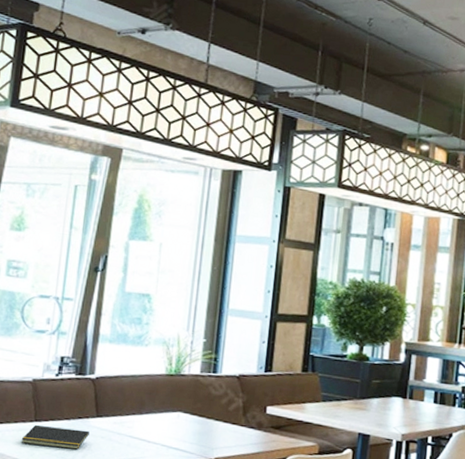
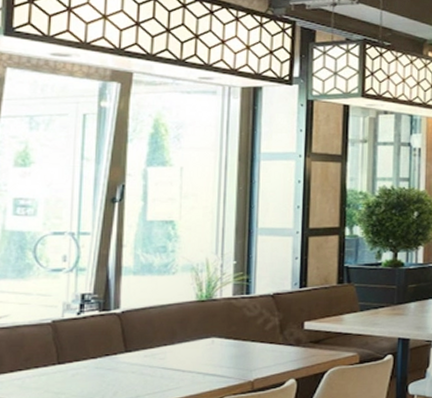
notepad: present [21,424,90,450] -> none [43,367,119,389]

